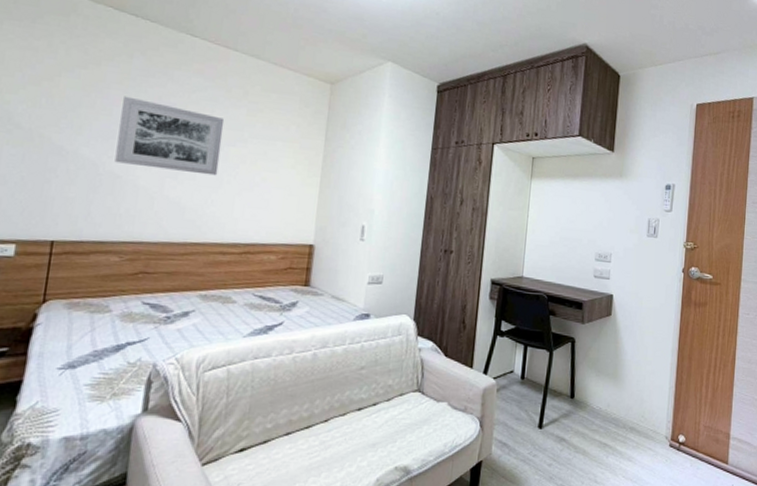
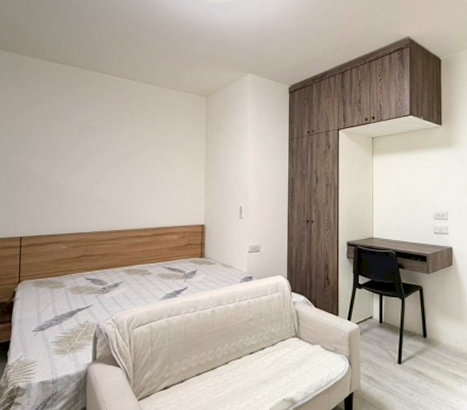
wall art: present [114,96,225,176] -> none [57,124,131,178]

